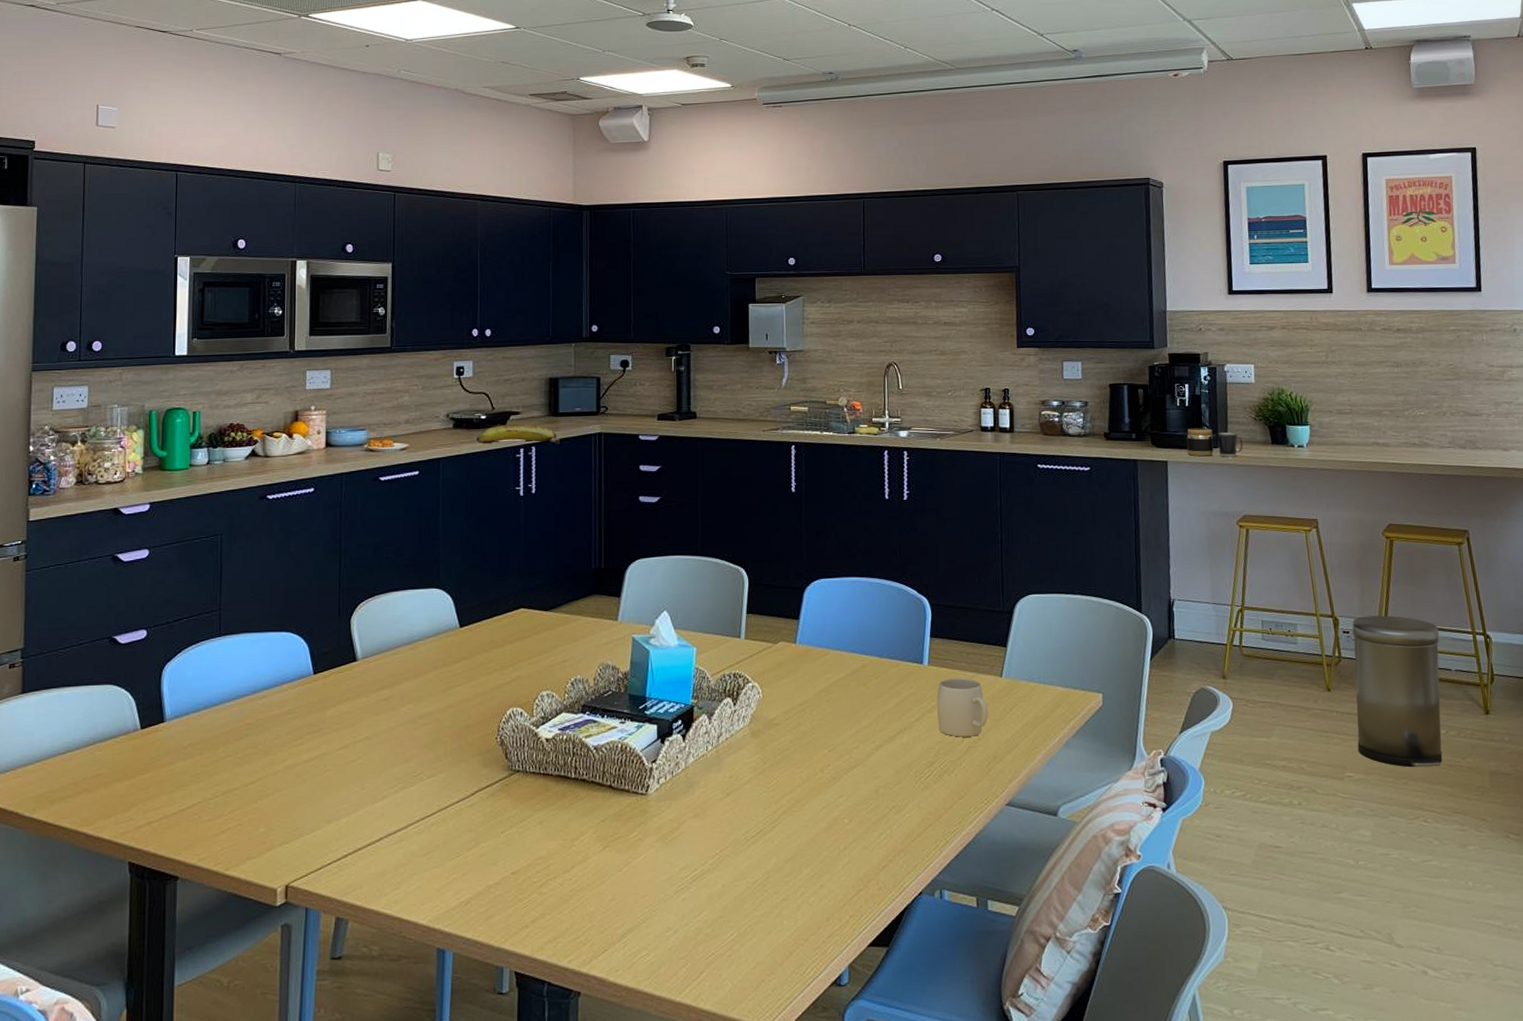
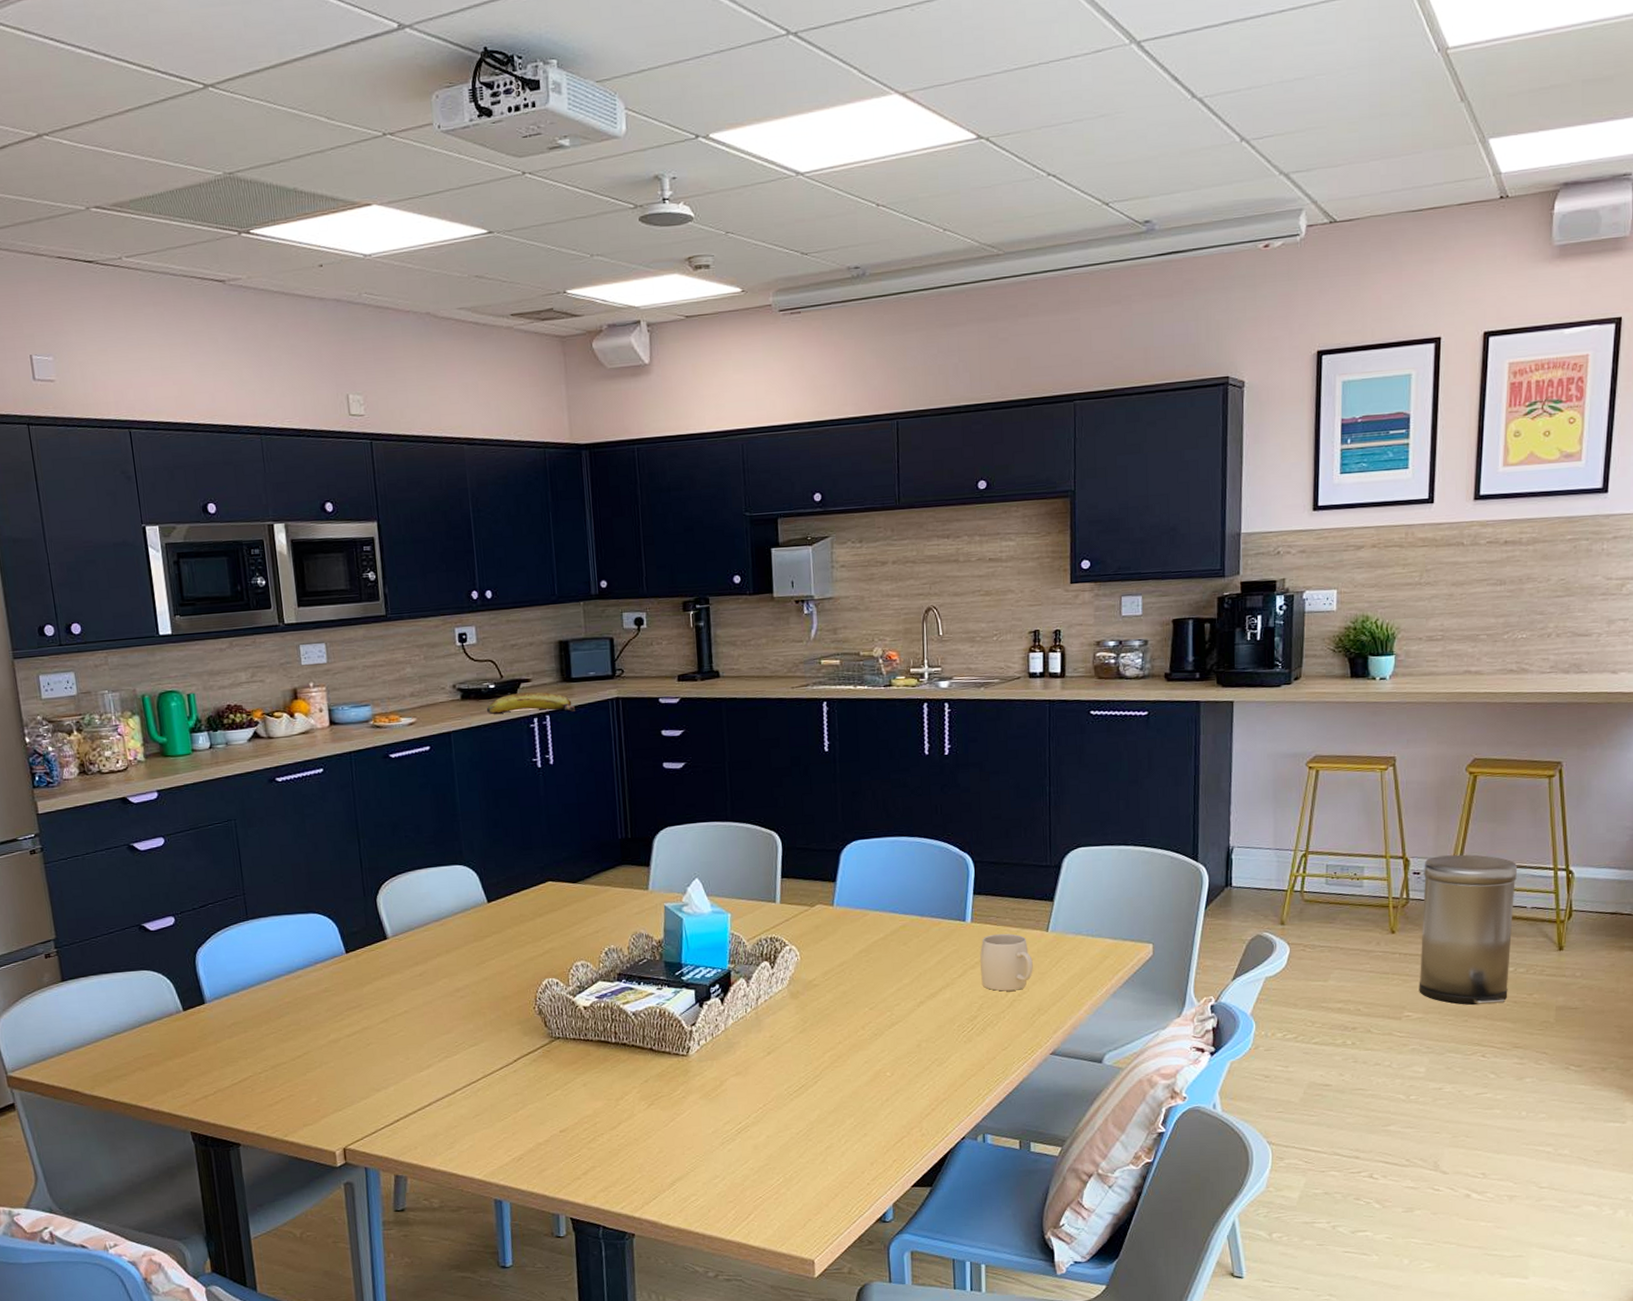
jar: present [1186,428,1214,457] -> none [1255,663,1287,695]
mug: present [1217,432,1244,457] -> none [1290,666,1319,694]

